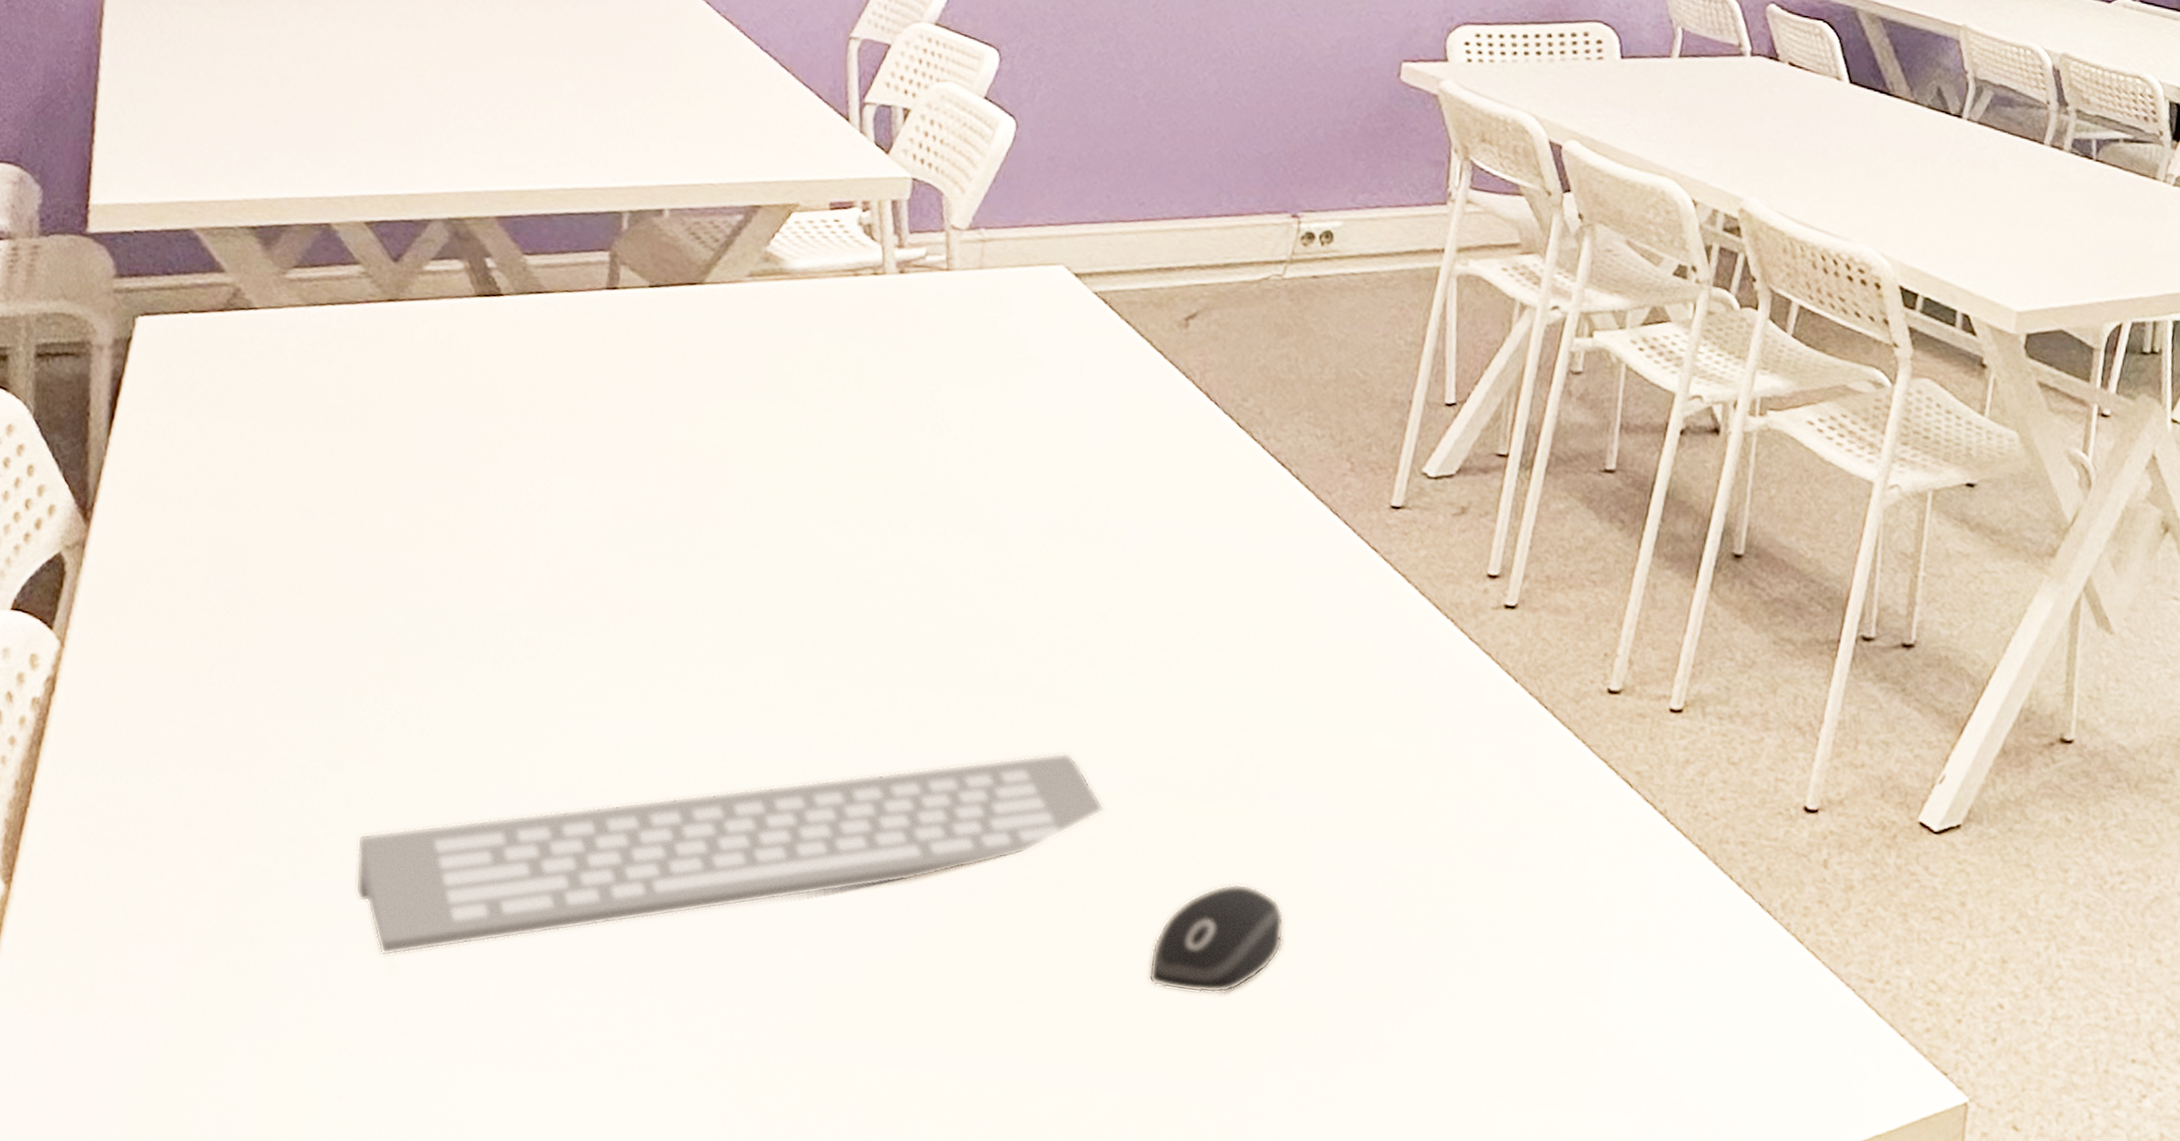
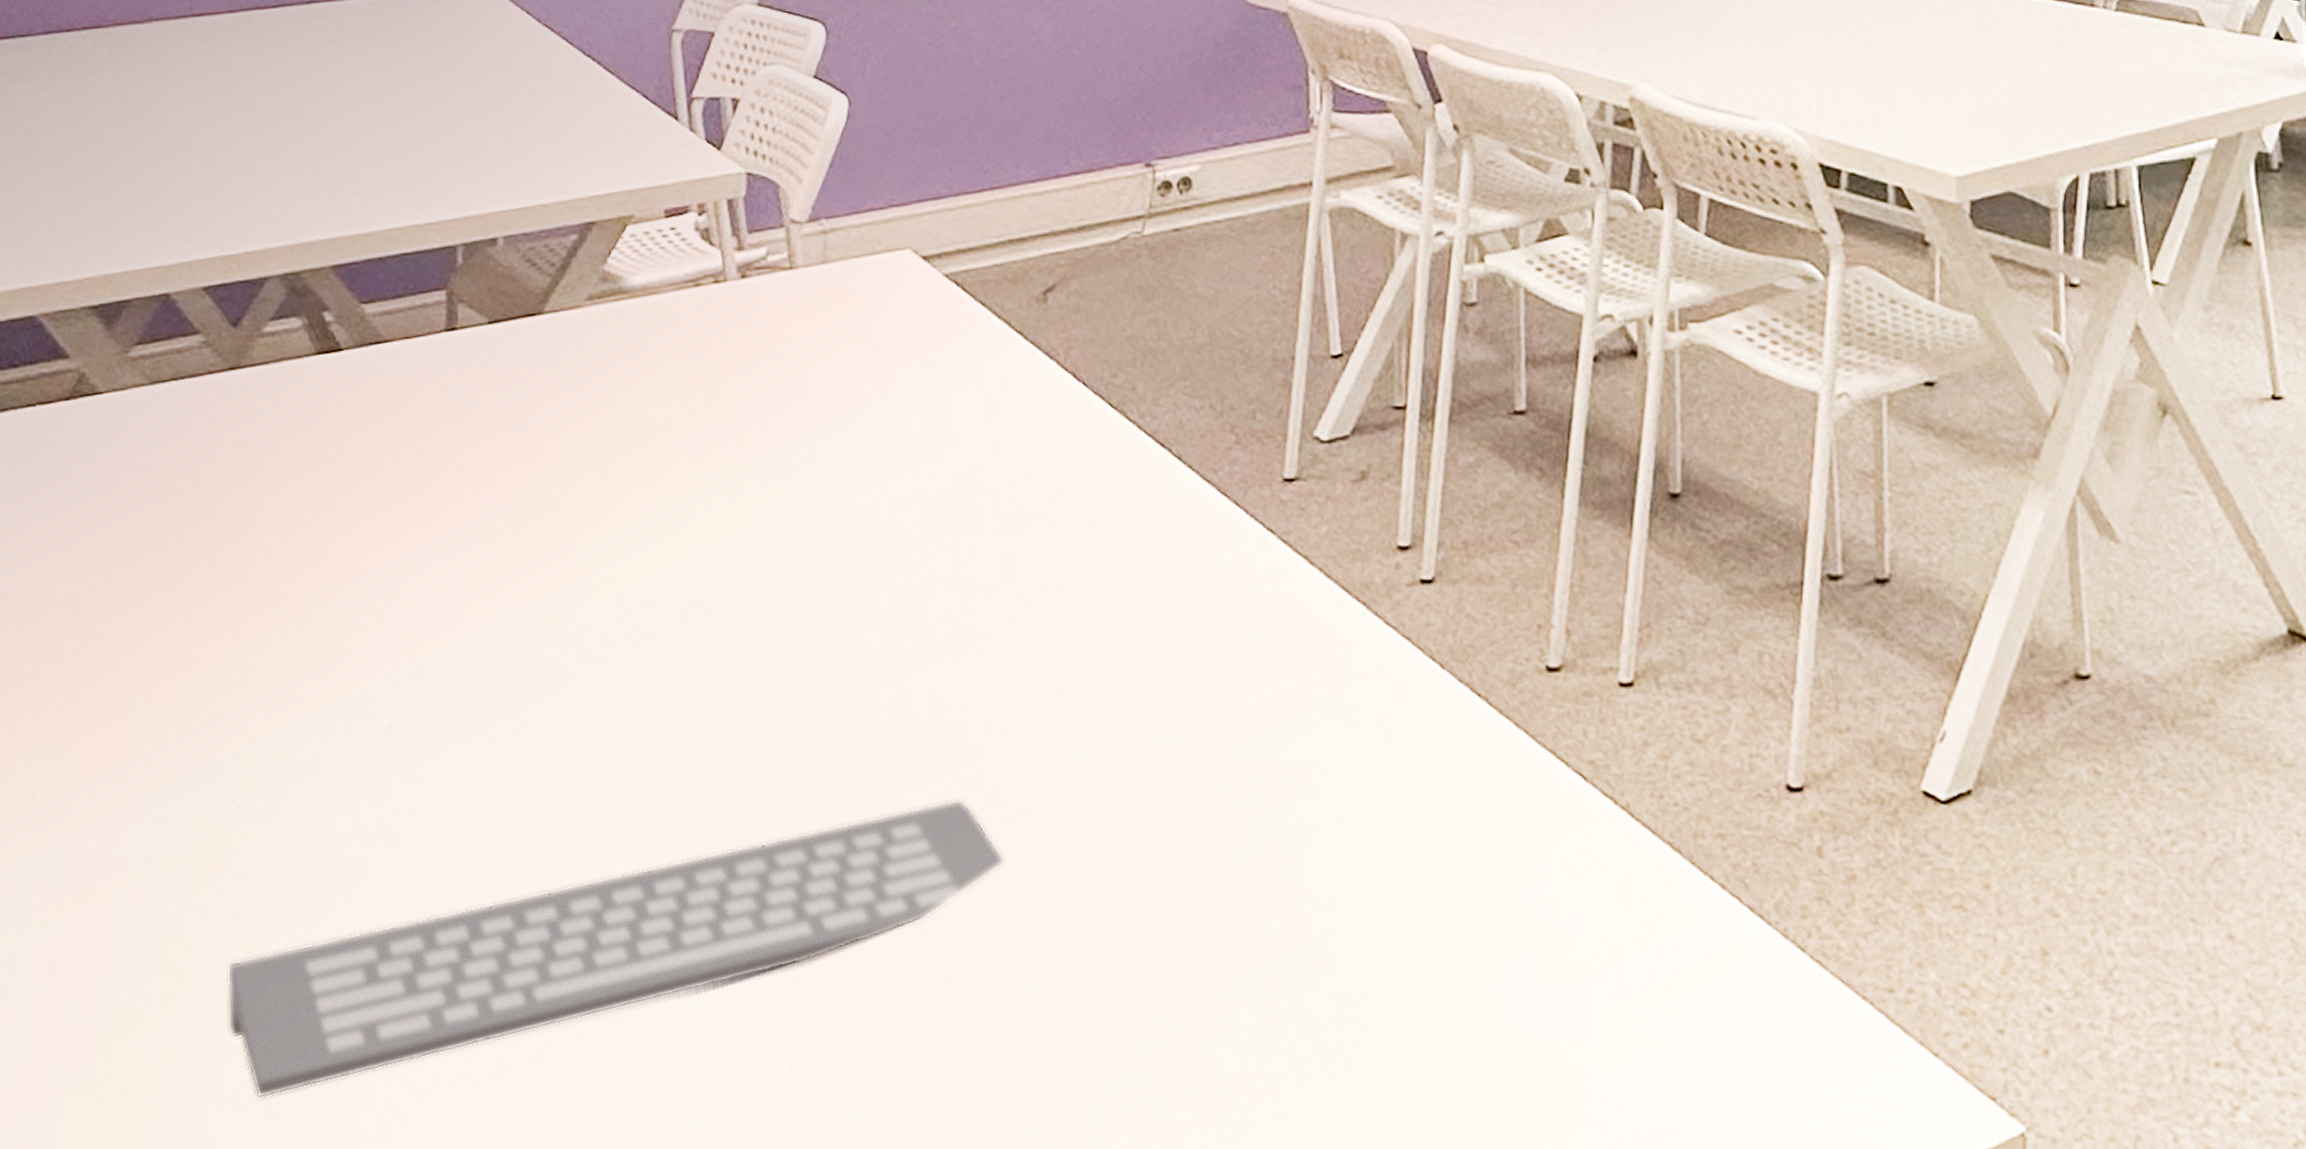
computer mouse: present [1148,883,1284,994] -> none [1070,935,1214,1070]

